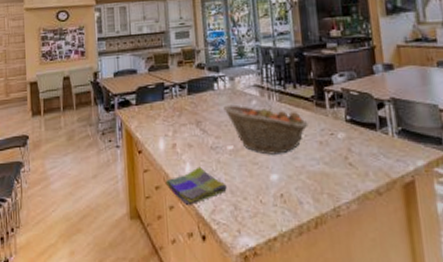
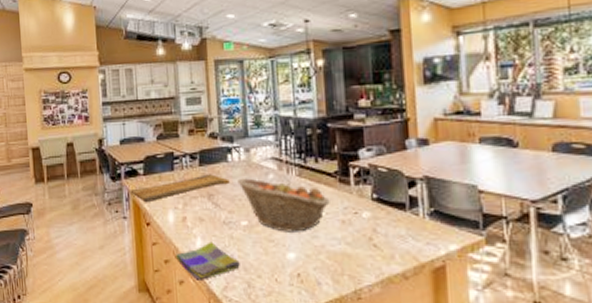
cutting board: none [123,102,216,132] -> present [130,174,230,203]

